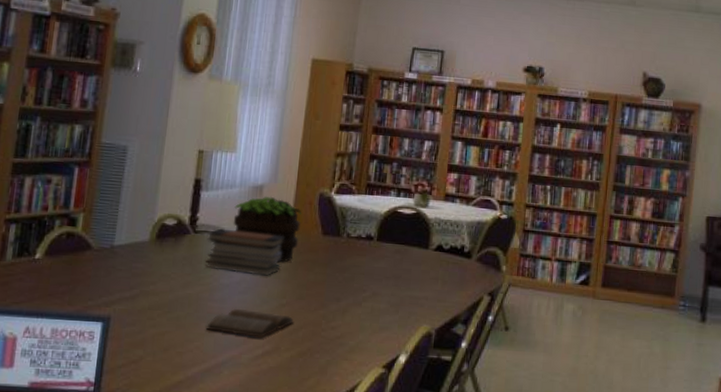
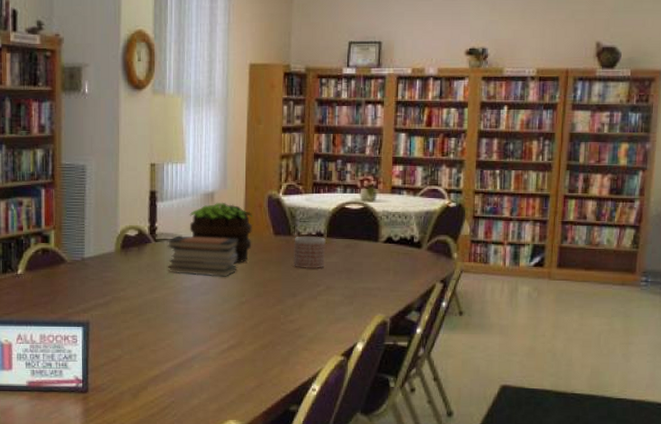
book: present [205,308,295,339] -> none [174,308,255,335]
planter: none [339,238,375,273] -> present [293,236,326,268]

